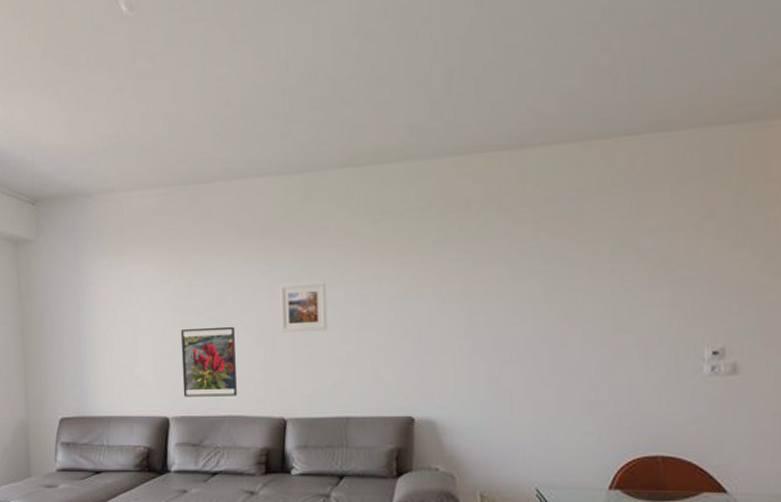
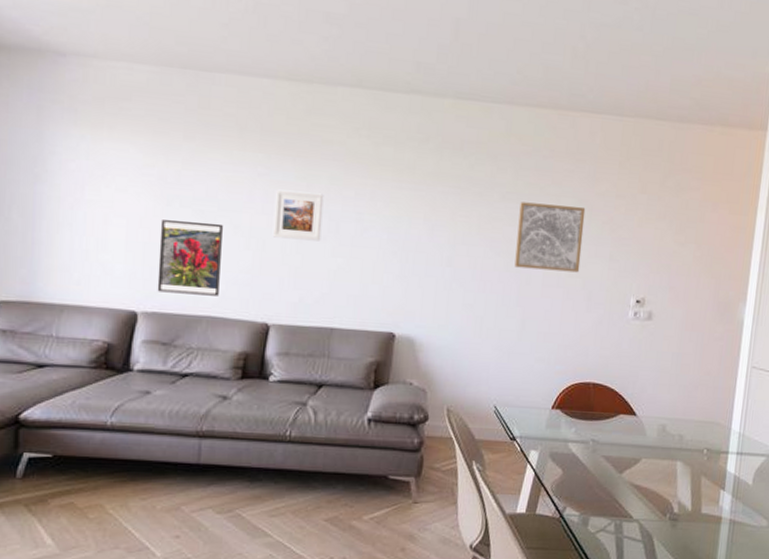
wall art: none [545,248,631,331] -> present [514,202,586,273]

